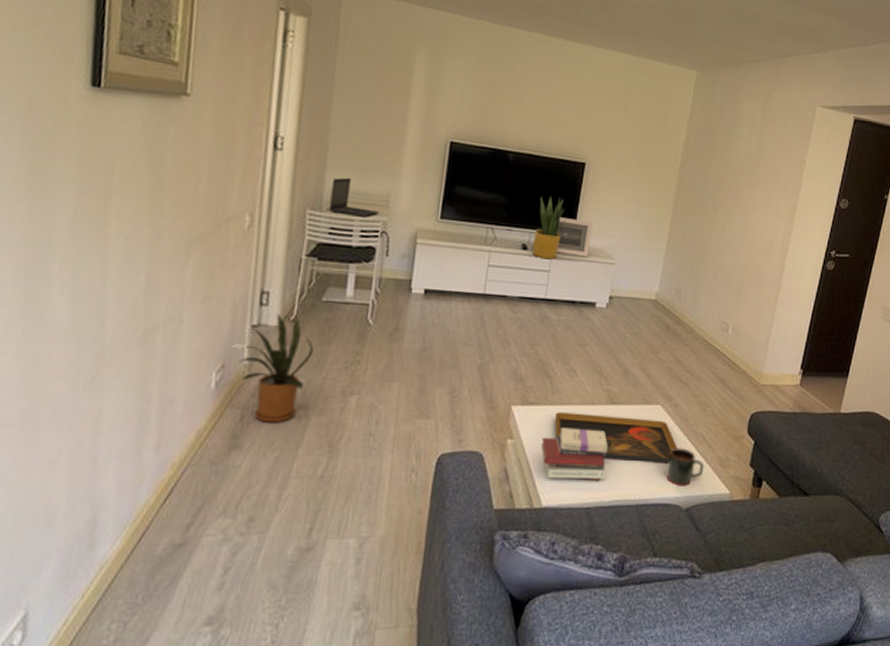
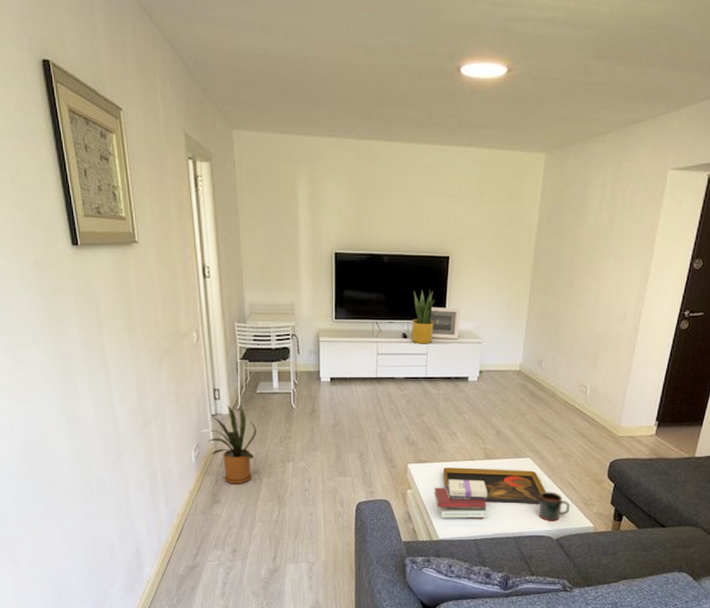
laptop: present [329,177,380,217] -> none [250,293,288,324]

